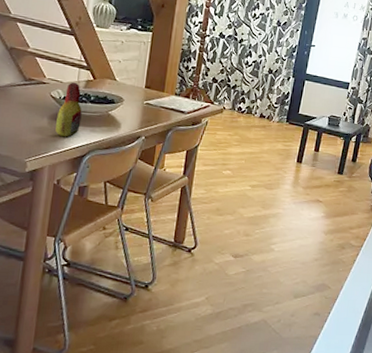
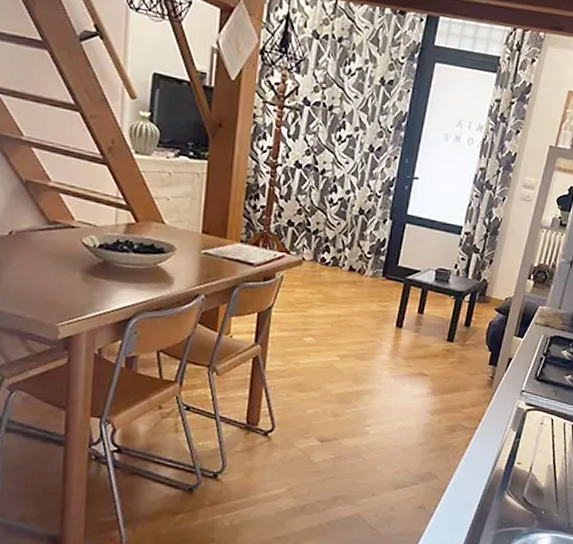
bottle: present [55,82,82,137] -> none [91,225,124,296]

